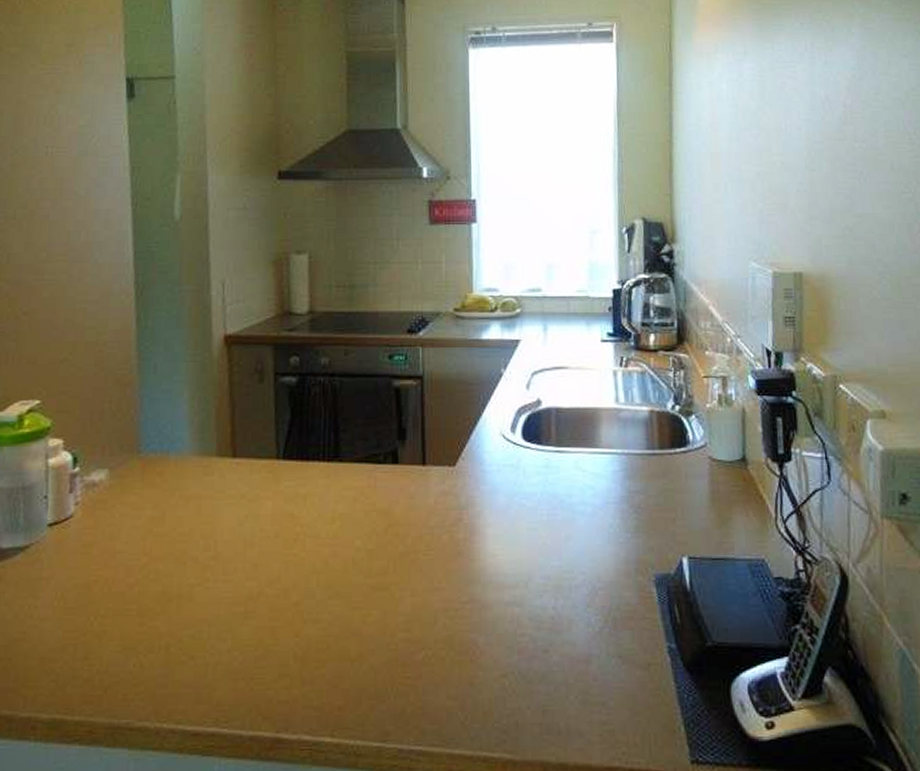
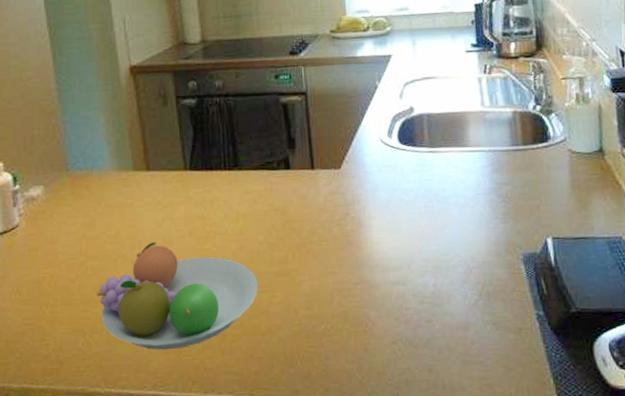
fruit bowl: none [158,542,352,677] -> present [96,241,259,350]

